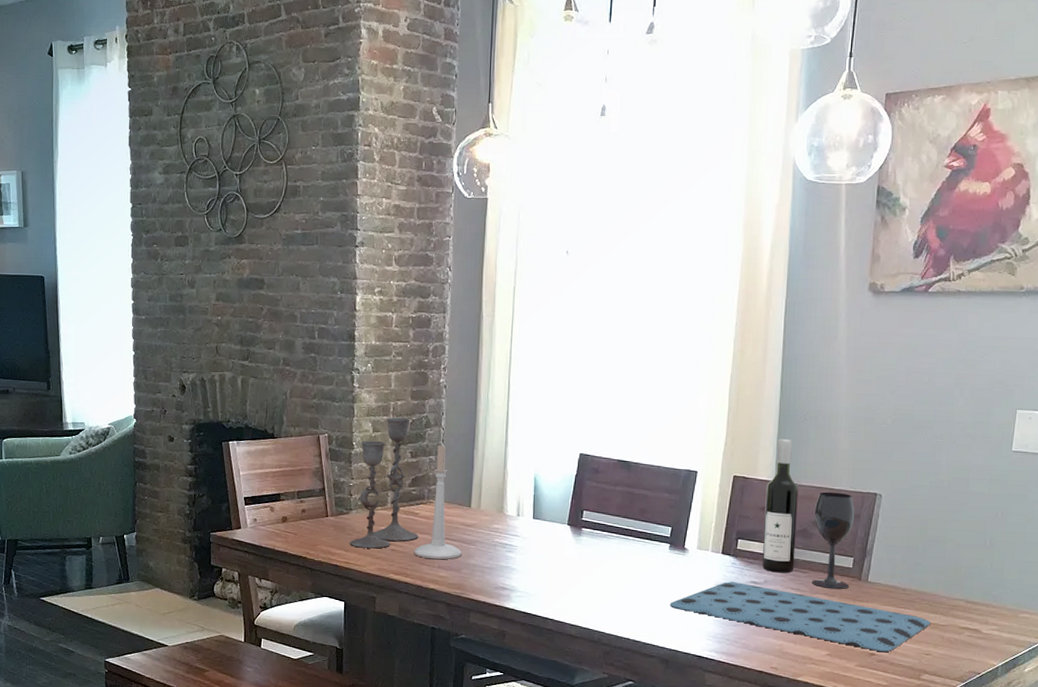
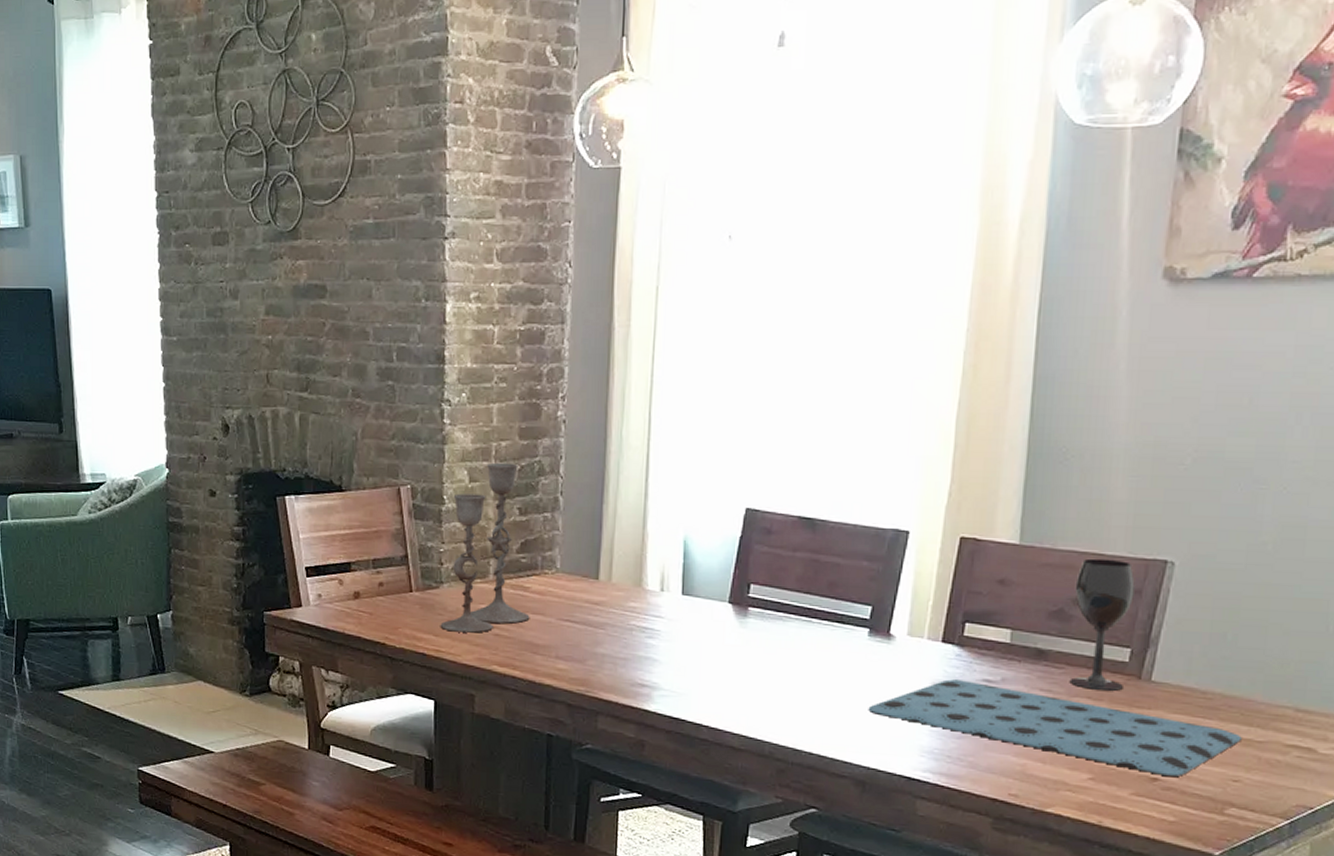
candlestick: present [414,444,462,560] -> none [524,497,587,648]
bottle: present [762,438,798,573] -> none [999,486,1053,669]

